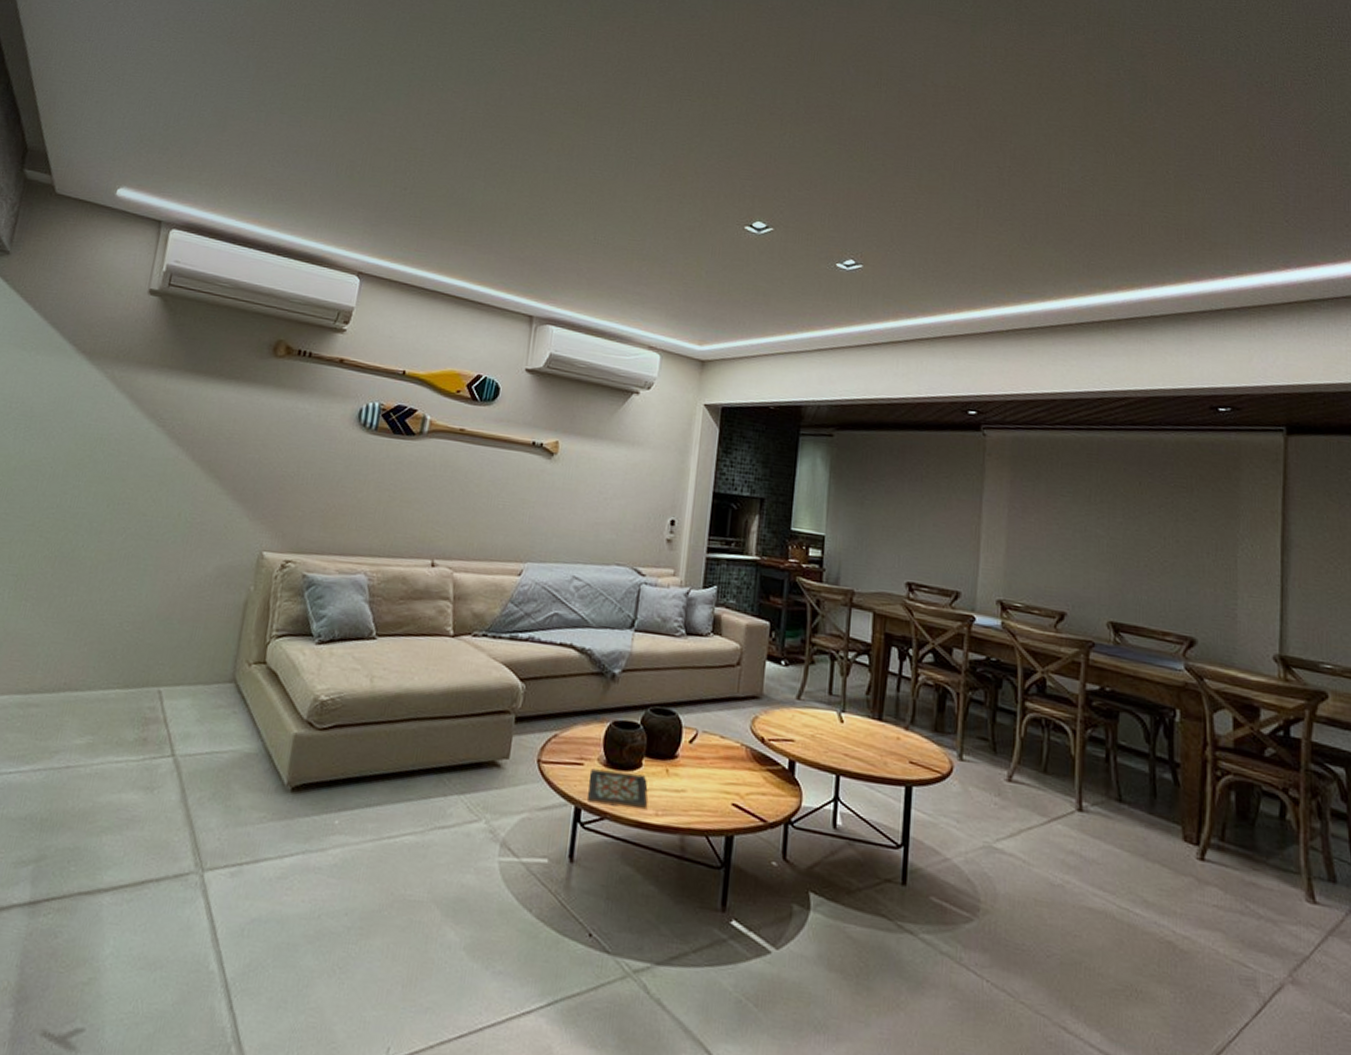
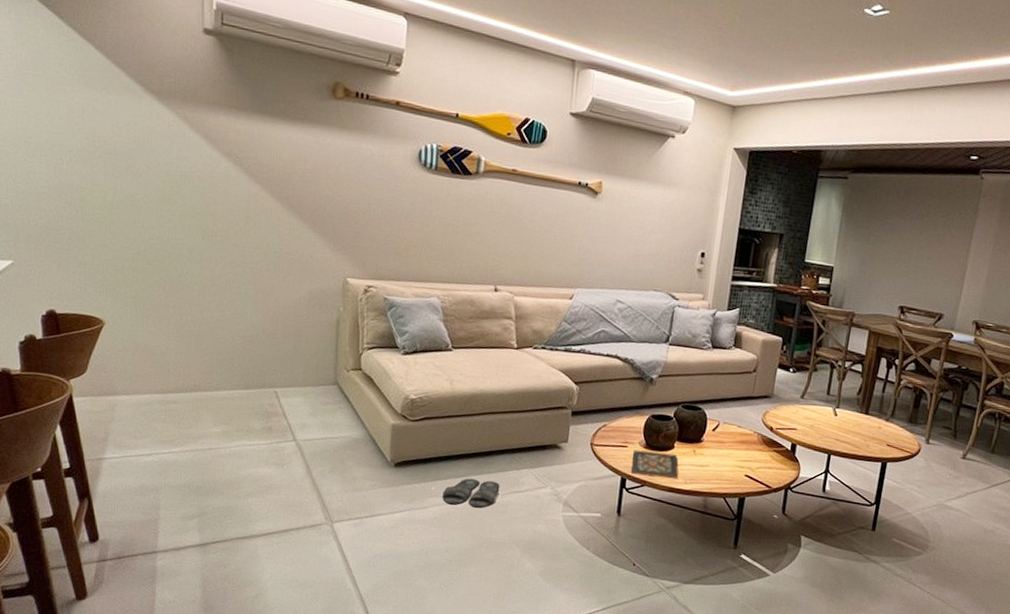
slippers: none [346,807,420,850] -> present [442,478,500,508]

